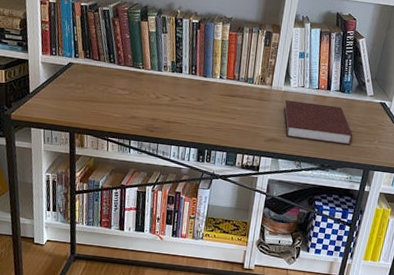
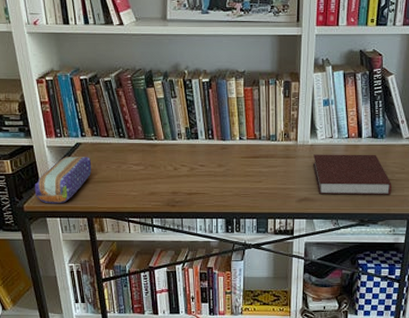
pencil case: none [23,74,81,117] -> present [34,157,92,204]

